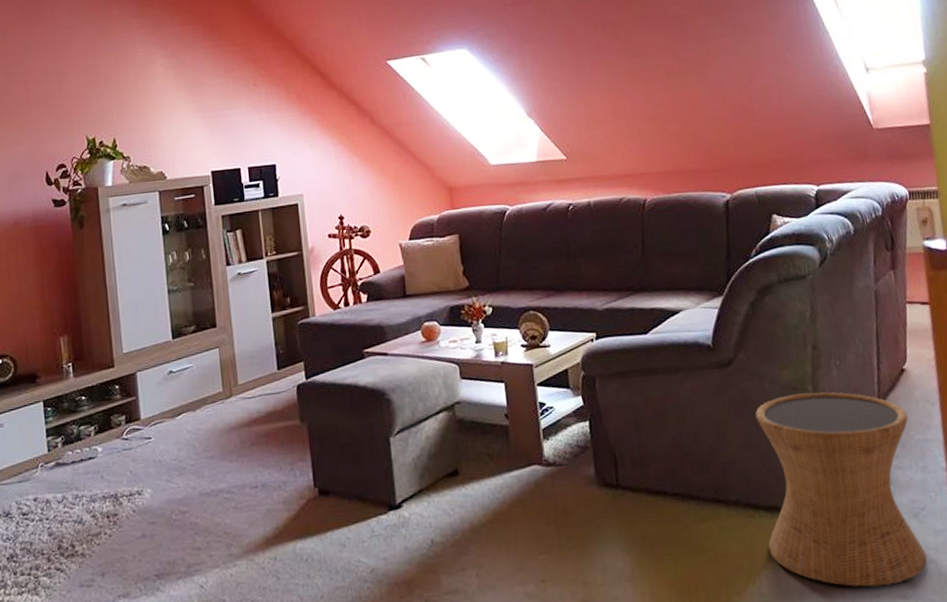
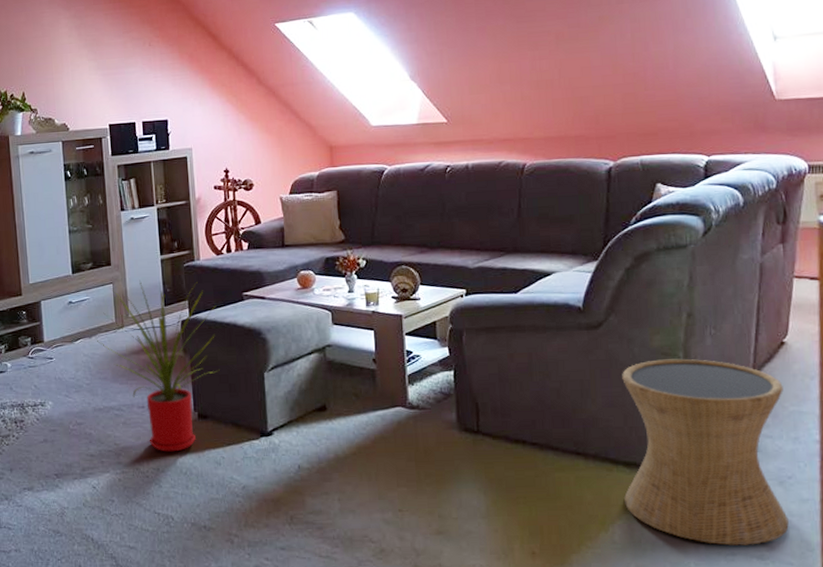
house plant: none [201,341,341,537] -> present [96,279,220,452]

